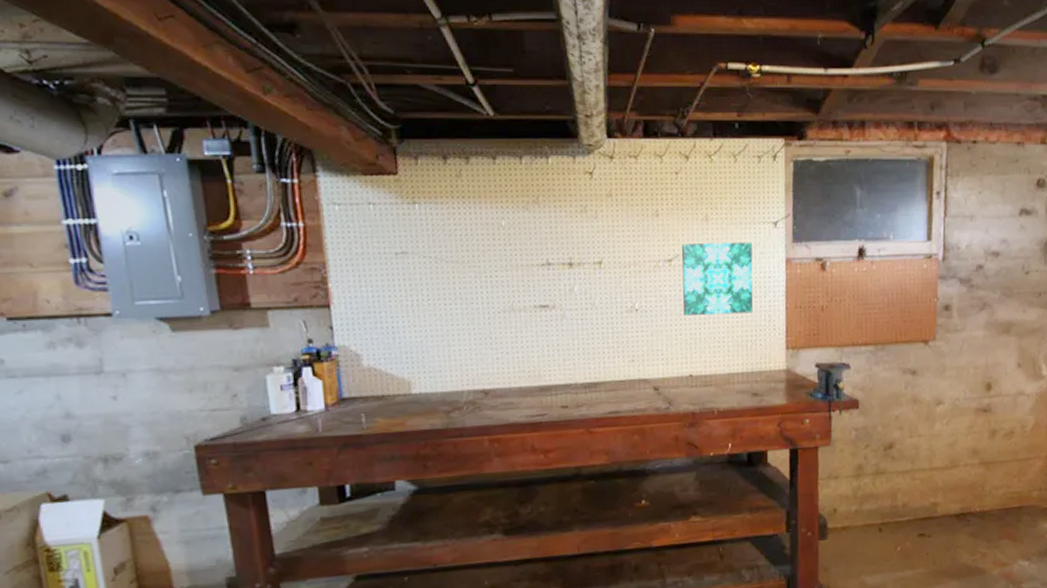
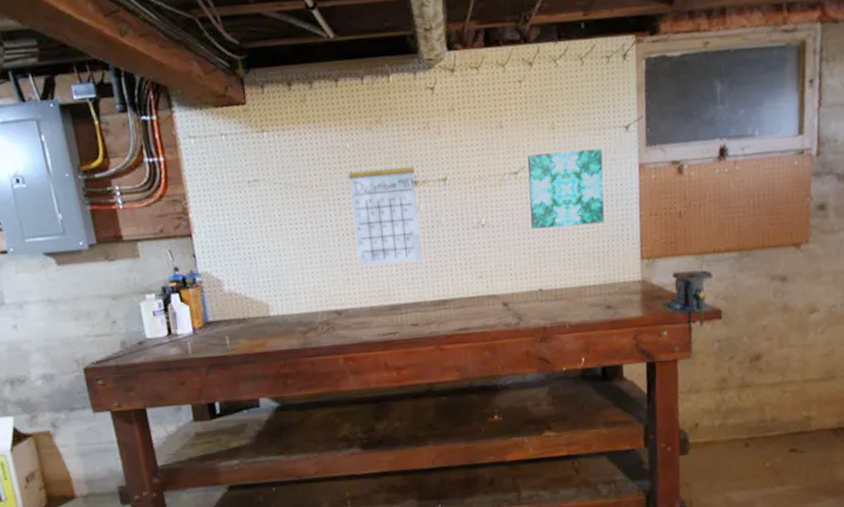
calendar: none [502,228,575,345] -> present [348,148,422,266]

